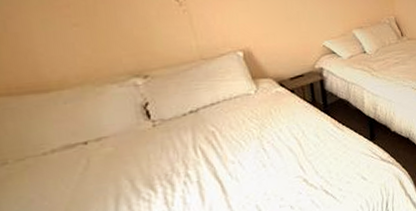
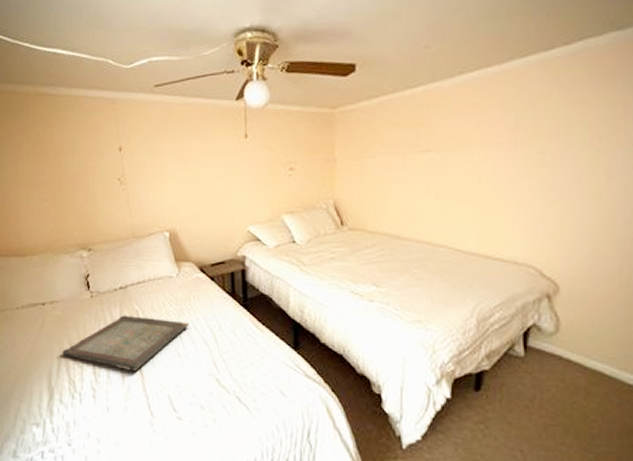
serving tray: none [119,134,273,194] -> present [62,315,190,371]

